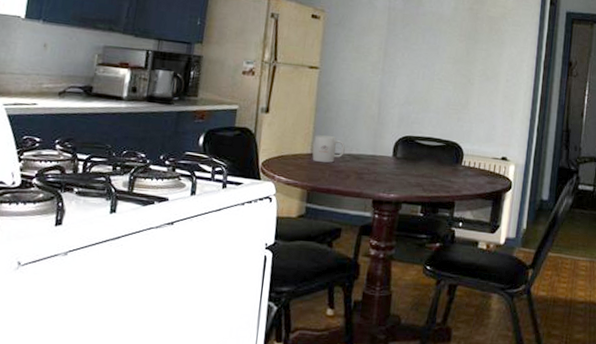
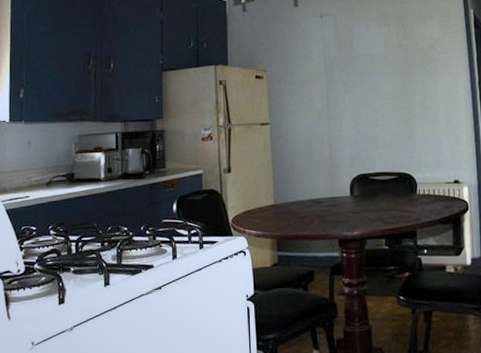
mug: present [312,135,345,163] -> none [275,185,305,212]

